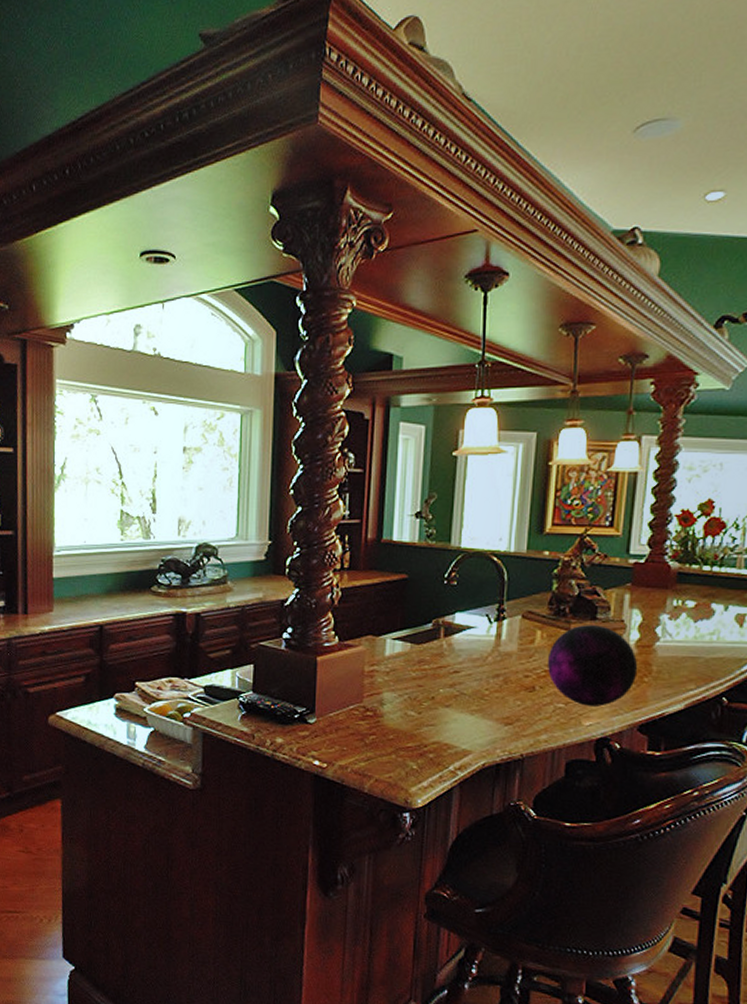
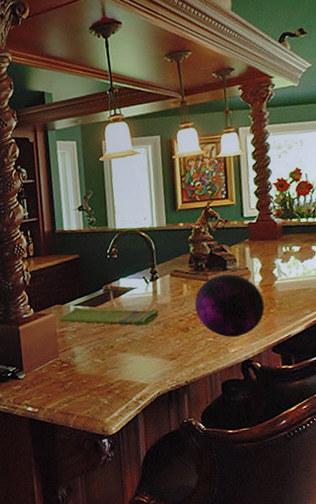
dish towel: none [370,641,500,677] -> present [59,307,159,326]

